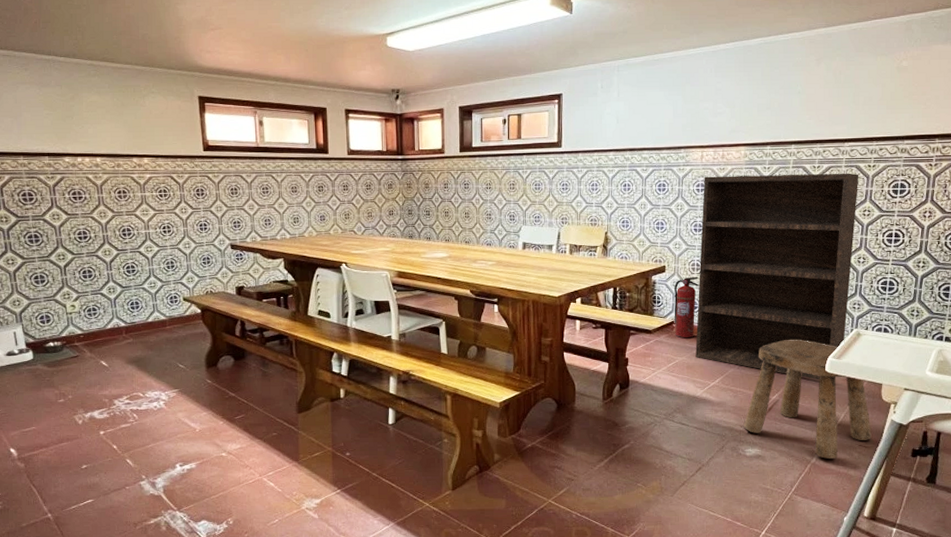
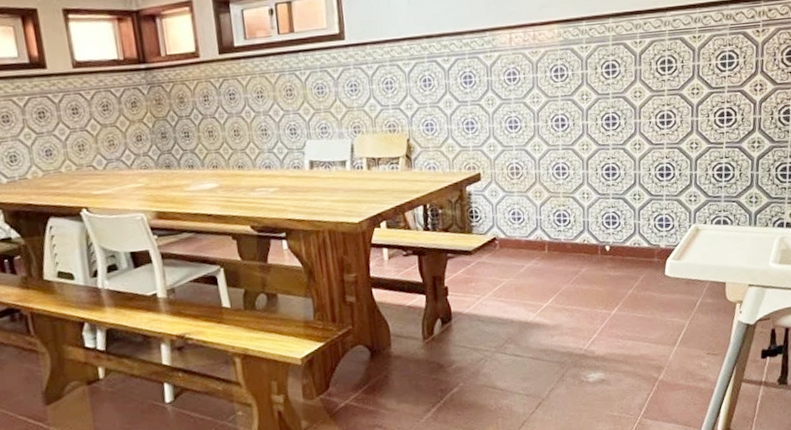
fire extinguisher: present [674,276,699,339] -> none [493,182,520,256]
bookshelf: present [695,173,859,380] -> none [515,47,685,287]
stool: present [743,340,872,460] -> none [583,242,719,374]

